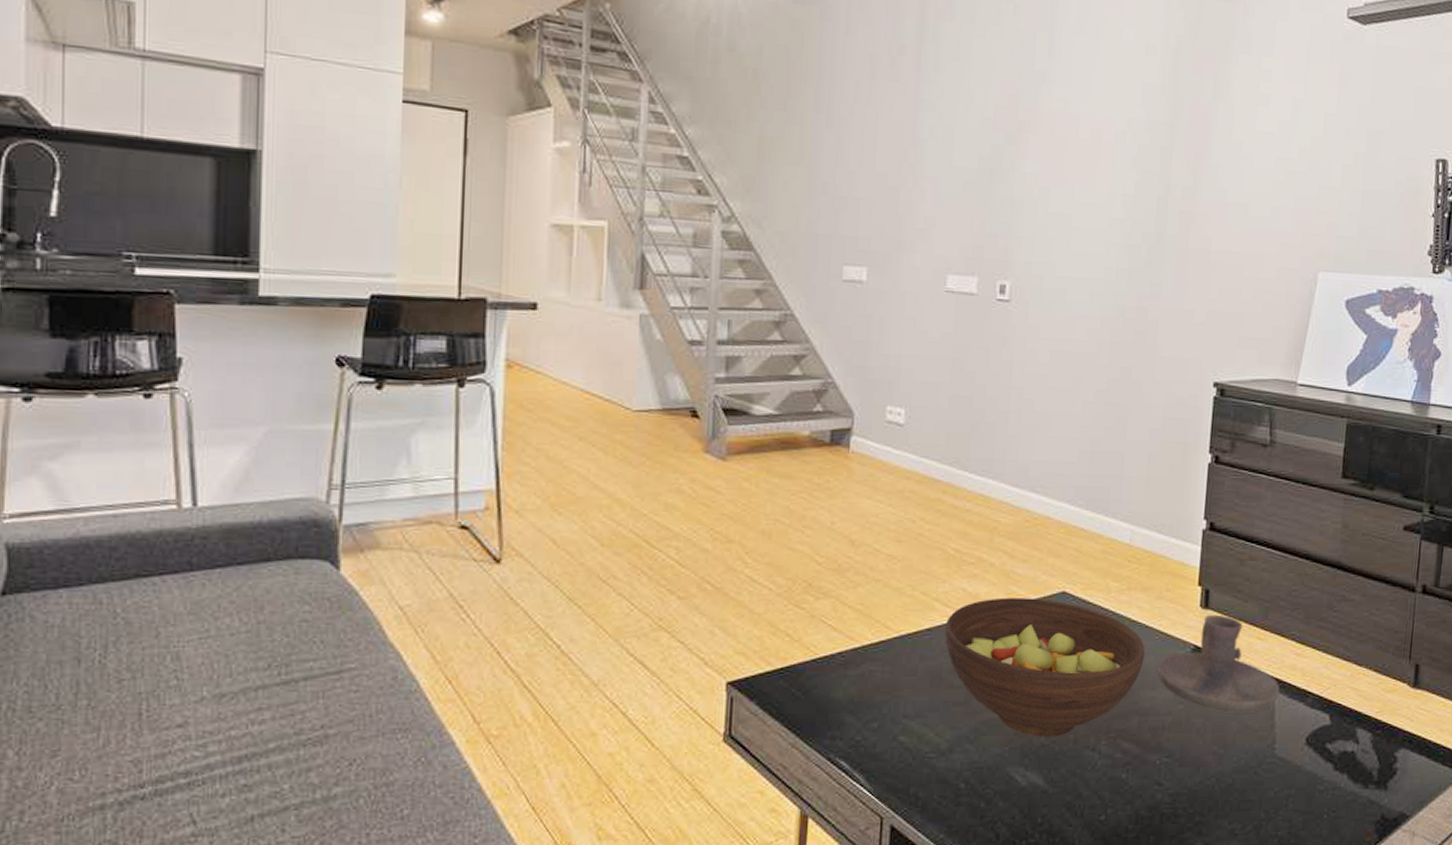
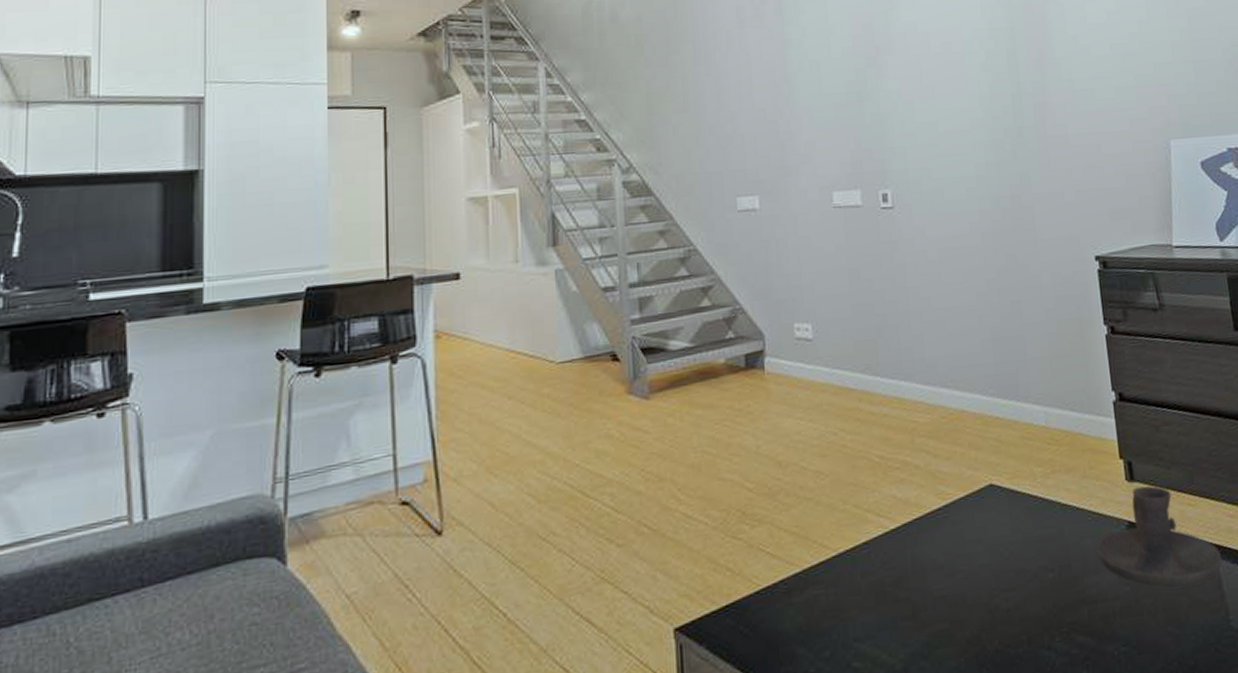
fruit bowl: present [945,597,1145,737] -> none [881,494,1082,643]

